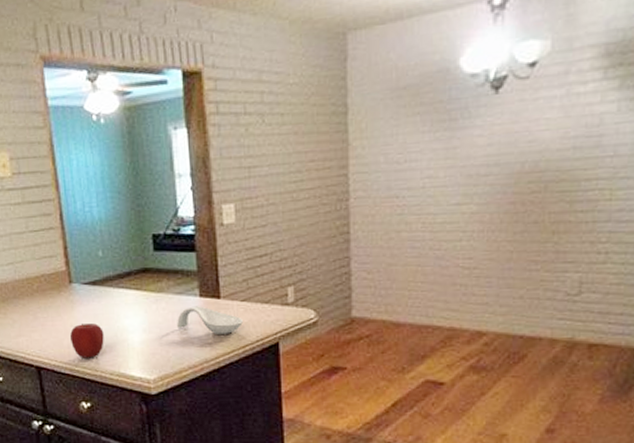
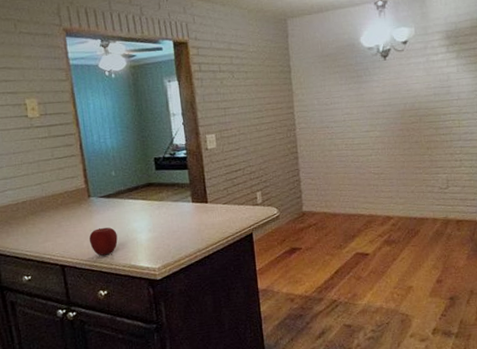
spoon rest: present [177,306,243,334] -> none [175,209,225,230]

